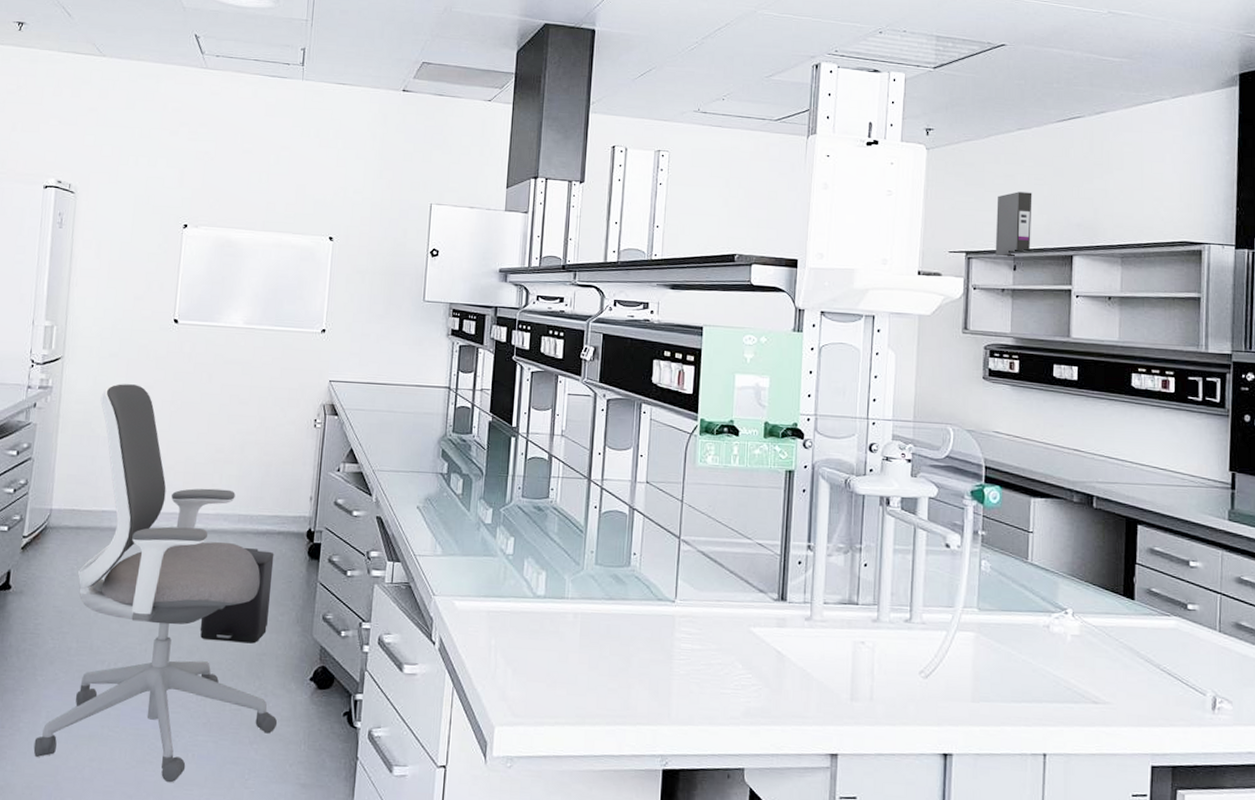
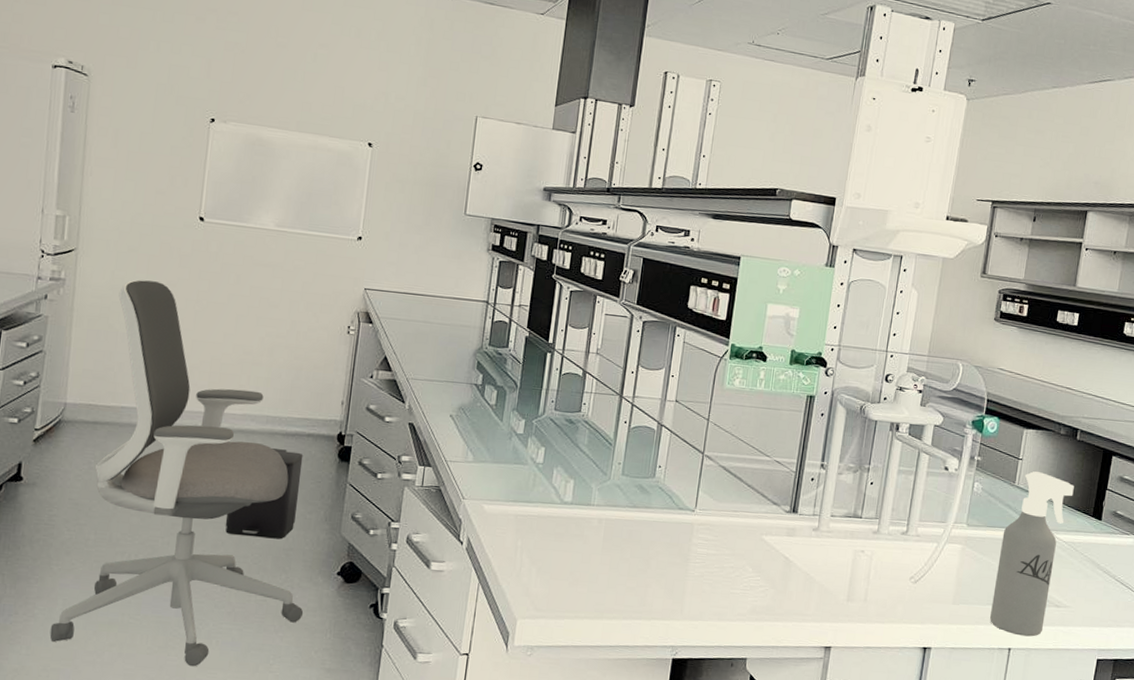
binder: present [995,191,1032,257] -> none [1018,147,1059,209]
spray bottle: none [1018,546,1097,740] -> present [990,471,1074,637]

